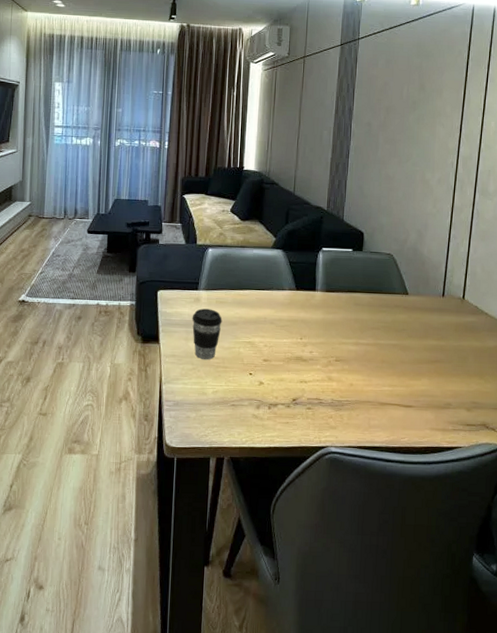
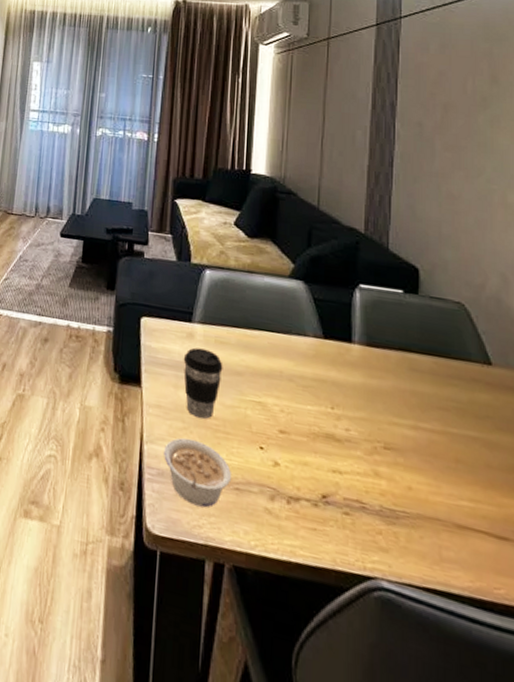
legume: none [178,375,229,422] -> present [164,437,231,508]

